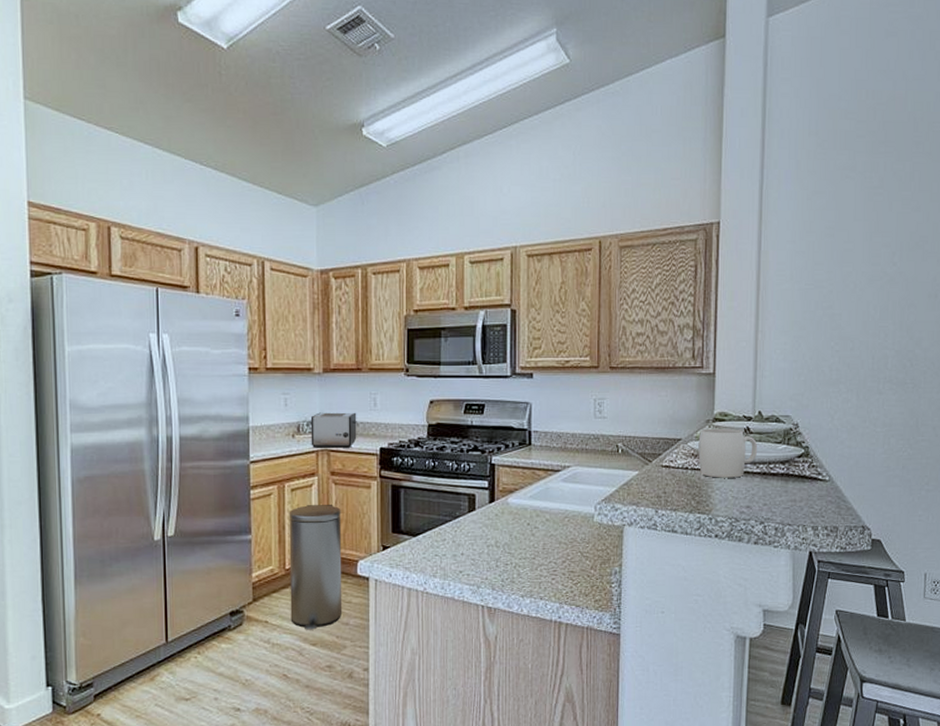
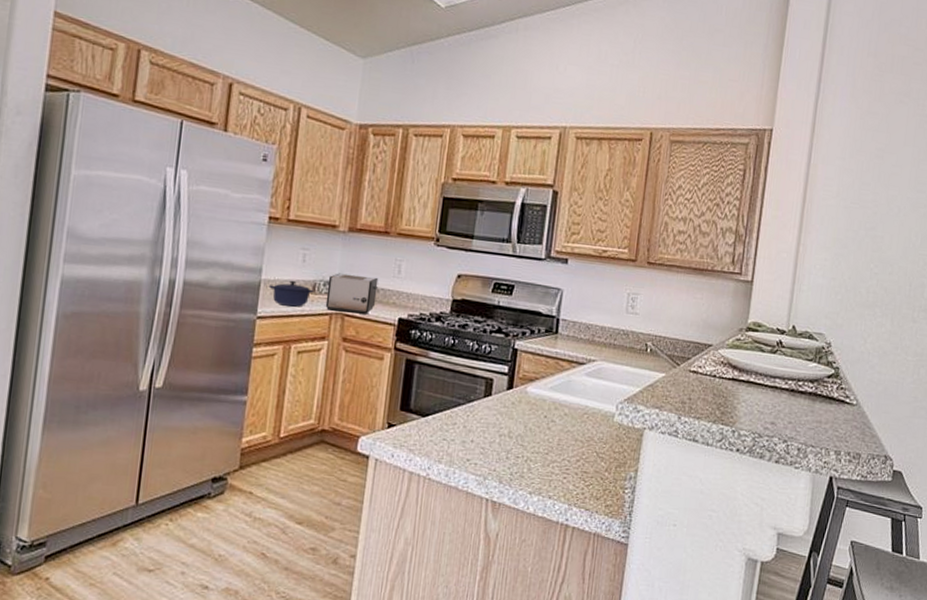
cooking pot: none [257,424,299,449] -> present [269,280,314,307]
pedal bin: present [289,505,343,630] -> none [278,370,349,507]
mug: present [698,428,758,478] -> none [727,337,789,392]

